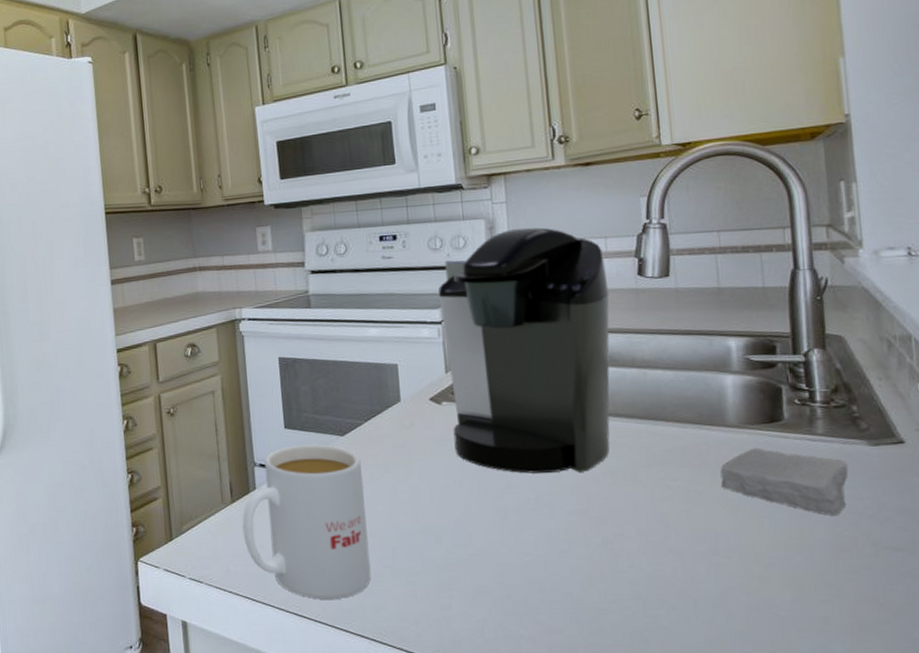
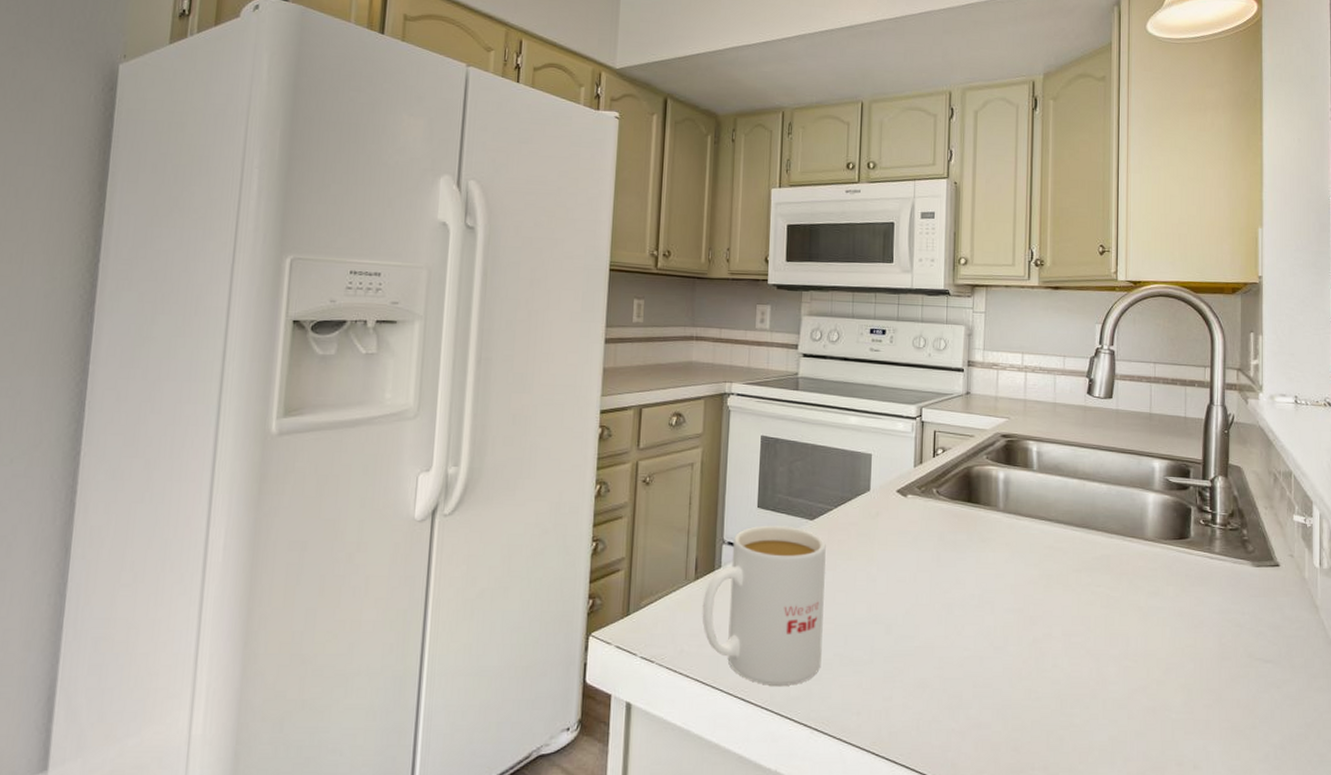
coffee maker: present [438,227,610,474] -> none [914,338,1062,573]
soap bar: present [720,447,849,516] -> none [1136,561,1236,627]

